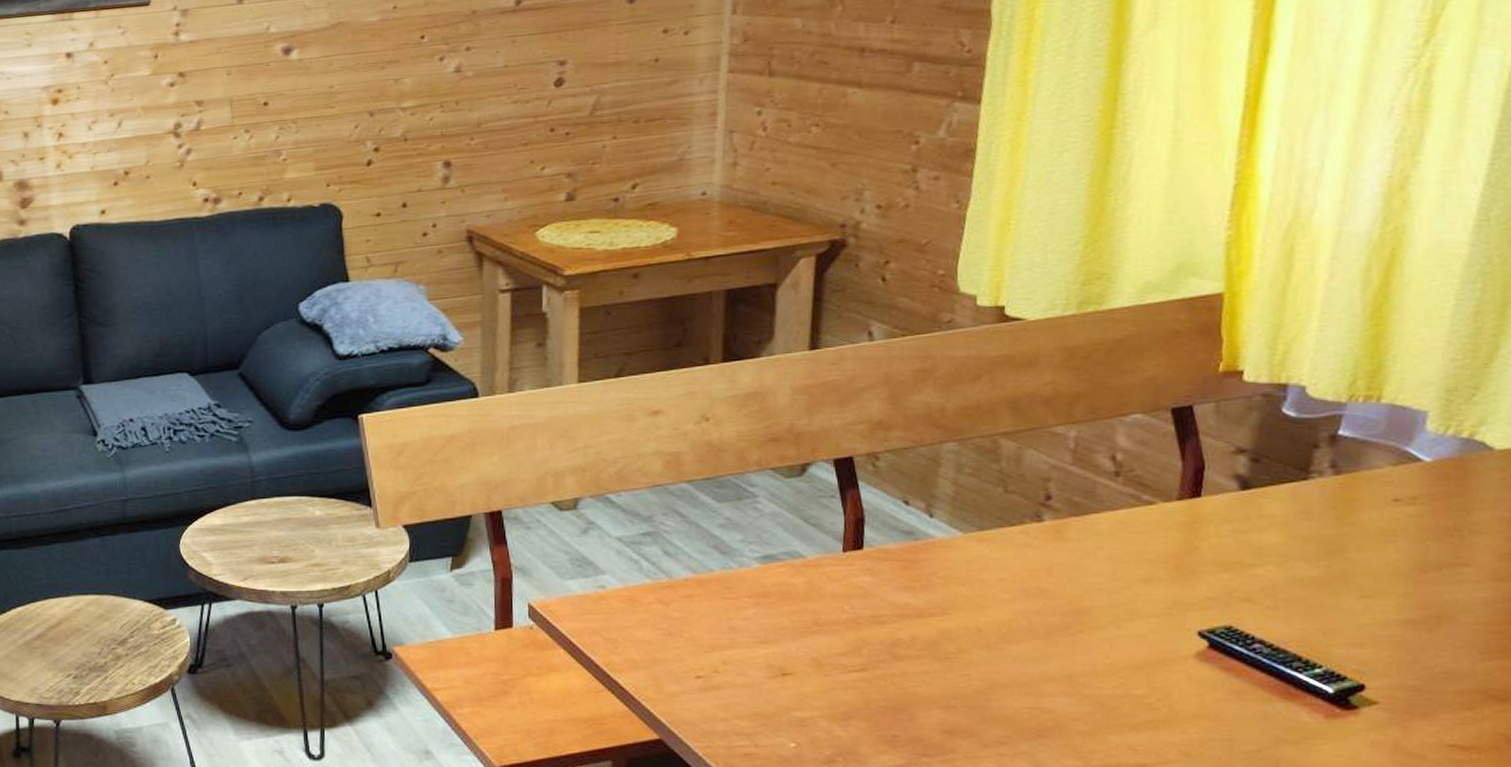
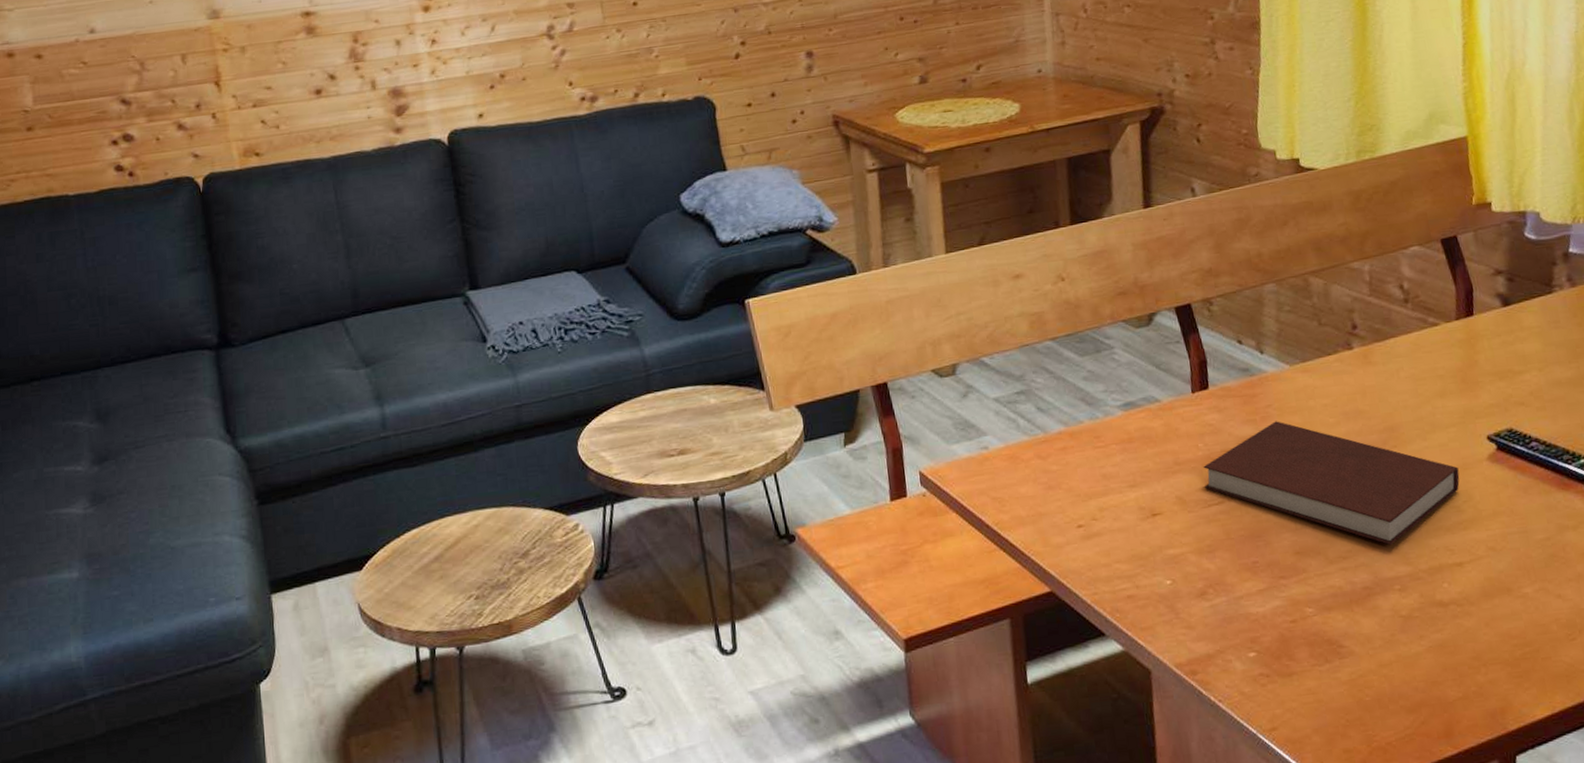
notebook: none [845,591,1157,737] -> present [1203,421,1460,546]

